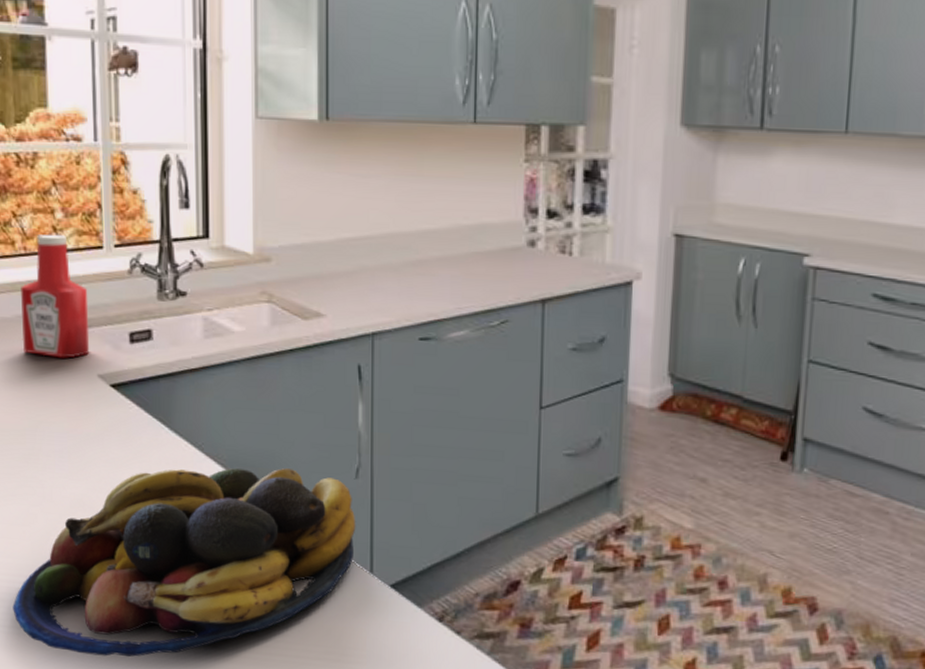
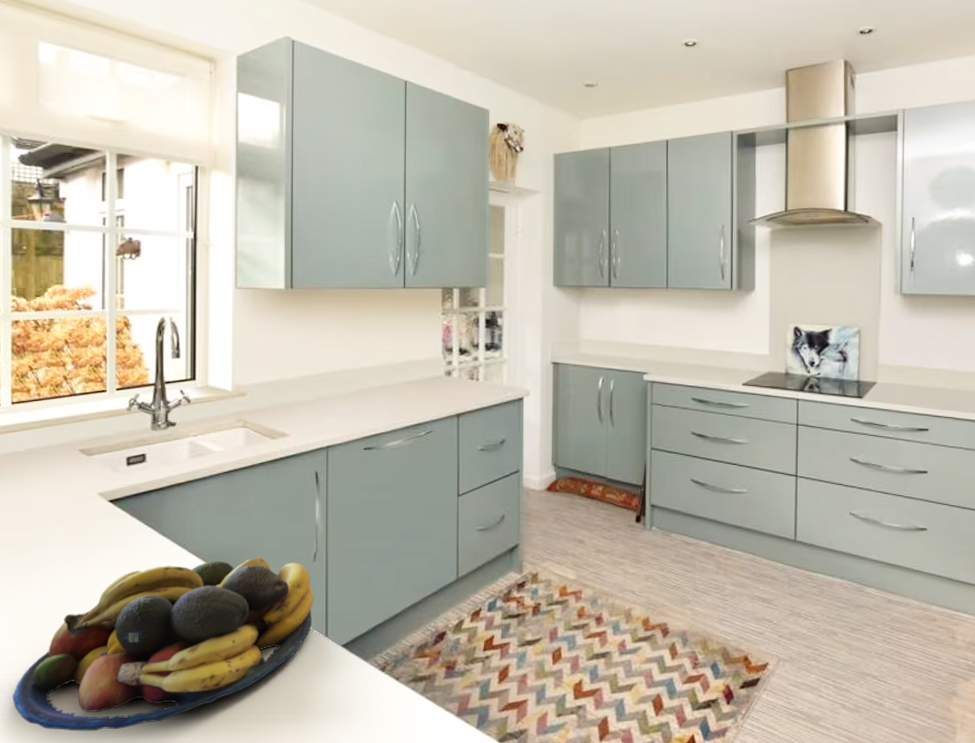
ketchup bottle: present [21,234,90,358] -> none [32,382,92,481]

